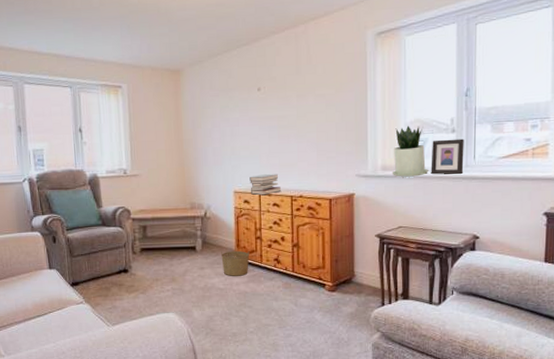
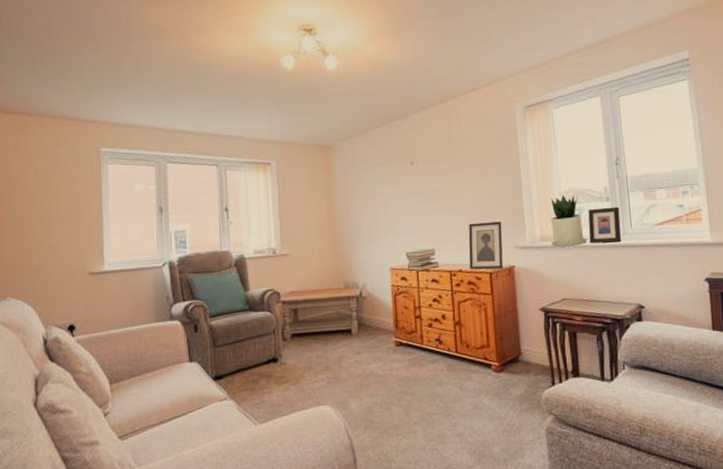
basket: present [221,251,250,276] -> none [379,332,410,361]
picture frame: none [310,150,345,196] -> present [468,221,504,270]

